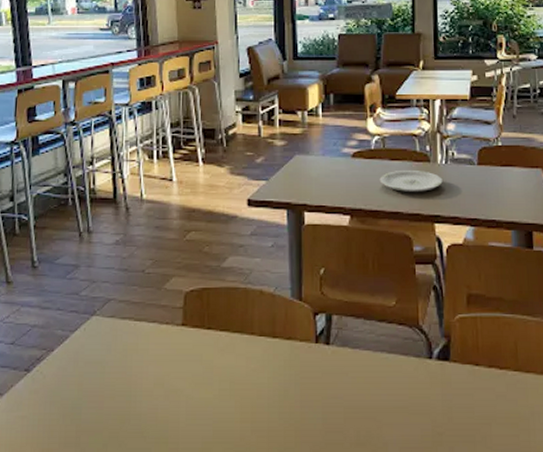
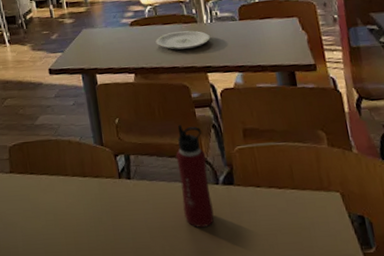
water bottle: none [386,283,423,410] -> present [176,125,214,227]

